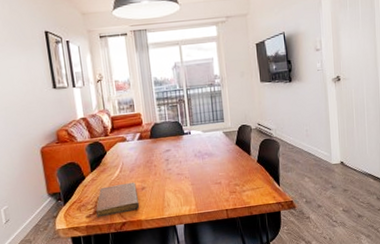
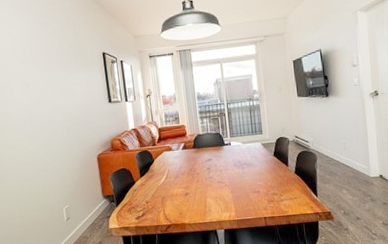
notebook: present [96,182,140,218] -> none [144,188,184,220]

